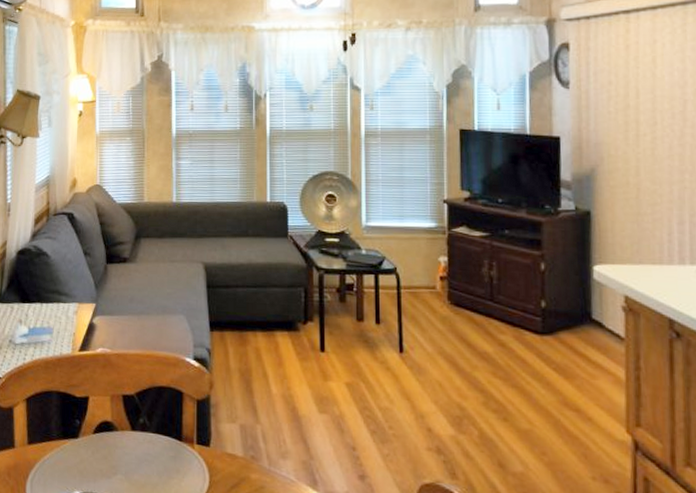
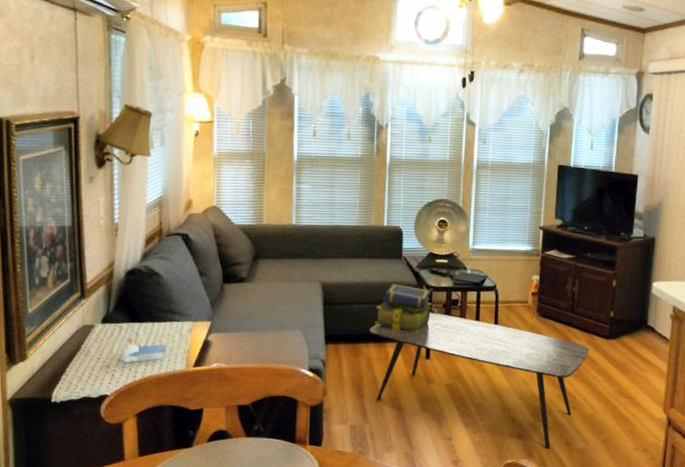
coffee table: none [256,297,519,470] -> present [369,312,590,449]
stack of books: none [262,265,324,322] -> present [375,283,432,334]

